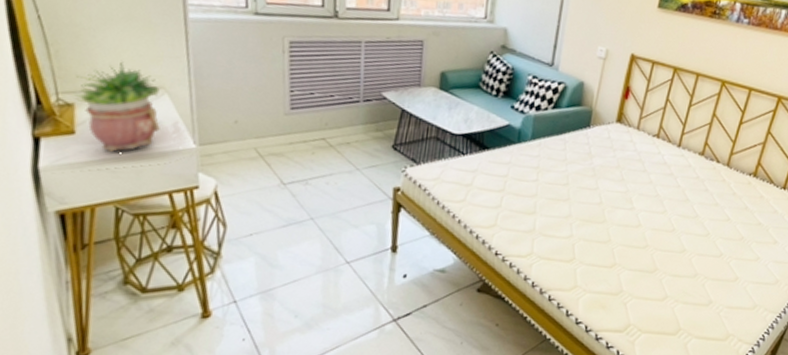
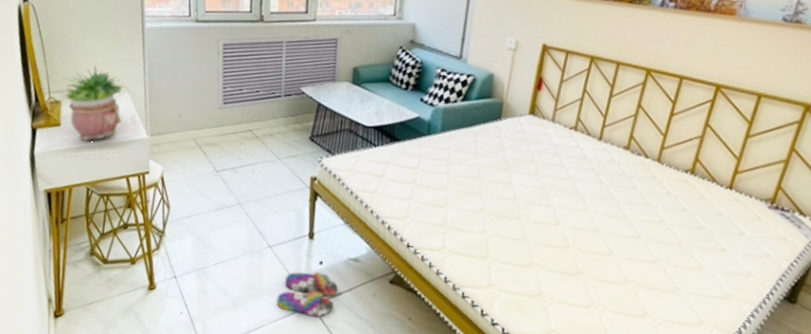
slippers: none [355,284,423,332] -> present [276,271,338,318]

